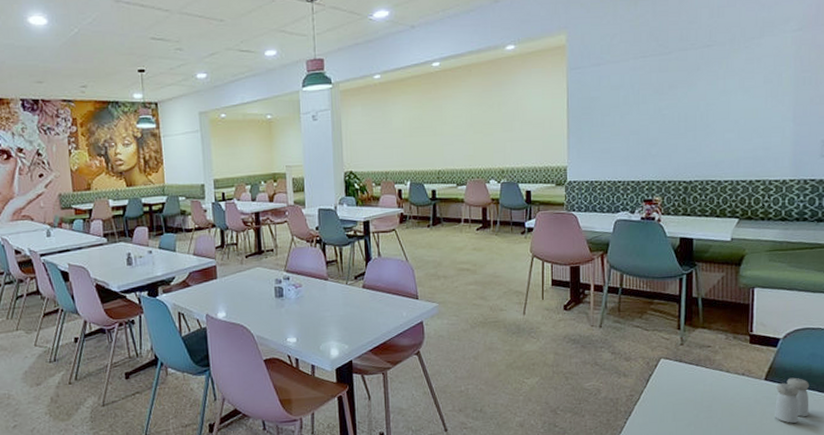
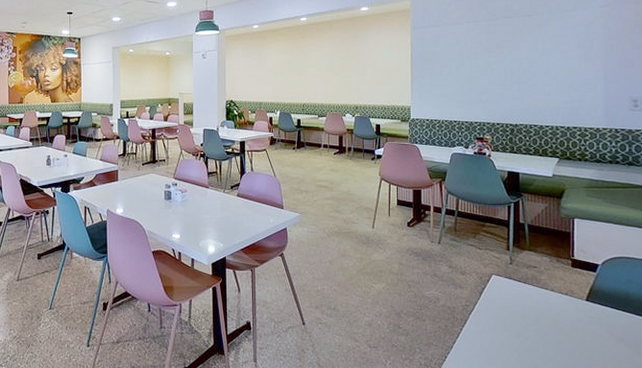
salt and pepper shaker: present [775,377,810,423] -> none [596,300,628,341]

